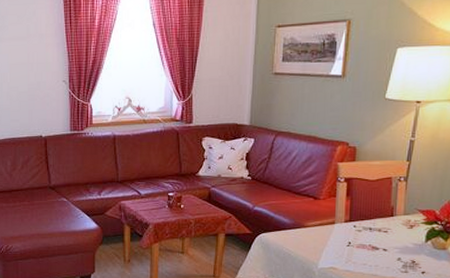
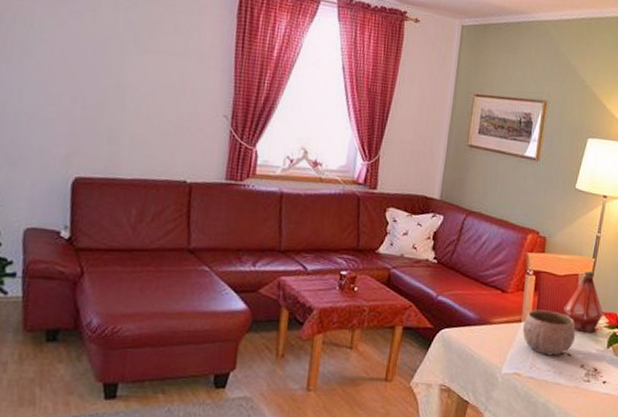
bowl: none [337,212,391,251] -> present [523,309,576,356]
bottle: none [378,174,420,229] -> present [564,271,603,332]

